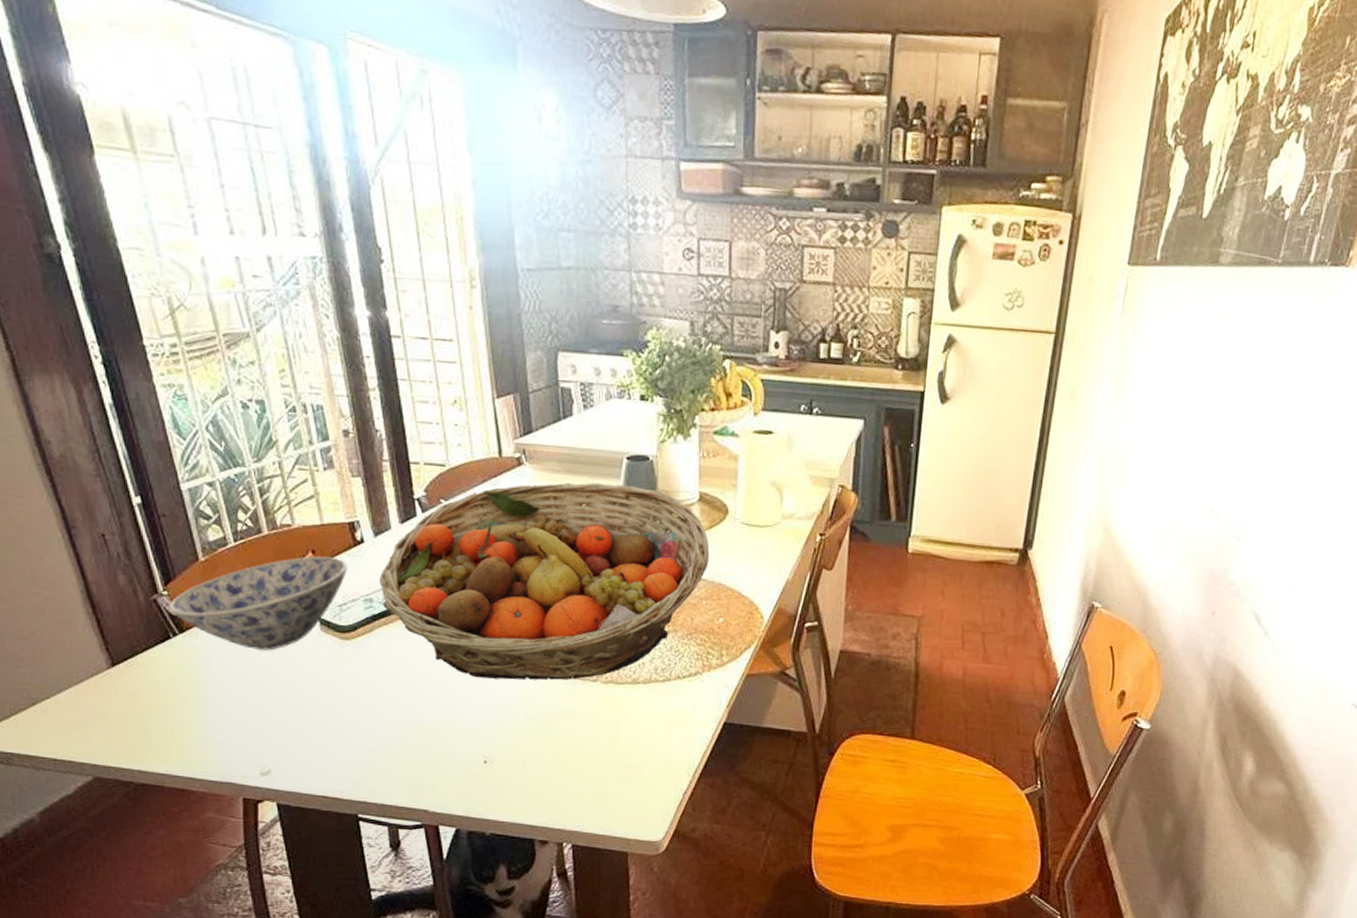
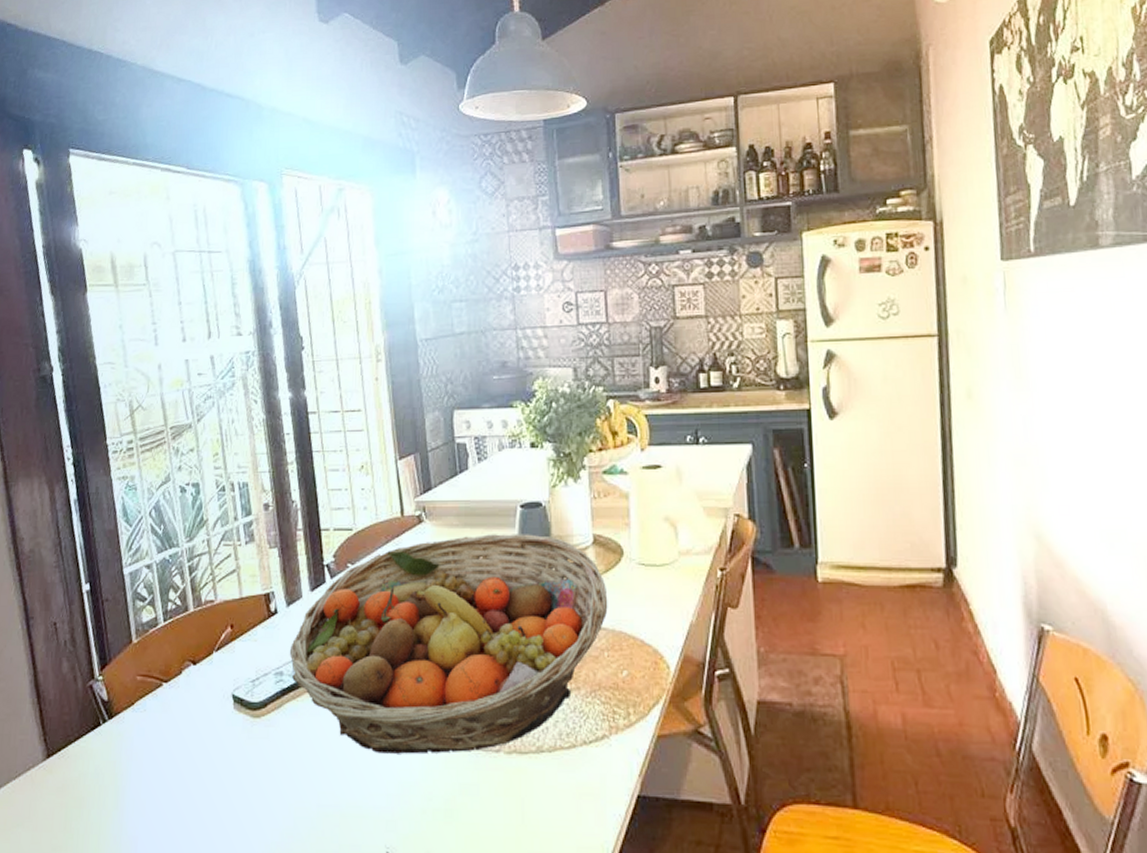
bowl: present [169,556,347,650] -> none [102,630,261,733]

